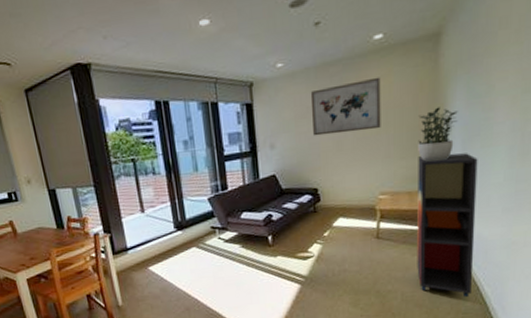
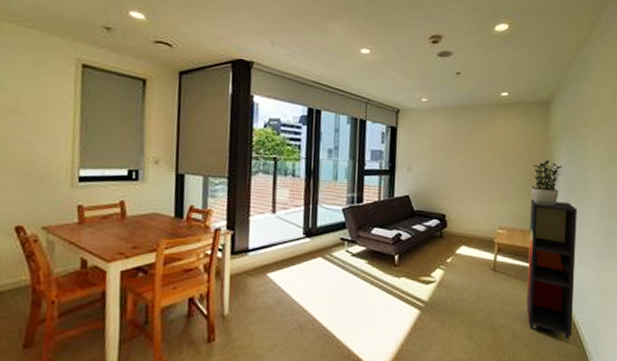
wall art: present [310,77,381,136] -> none [446,126,505,170]

